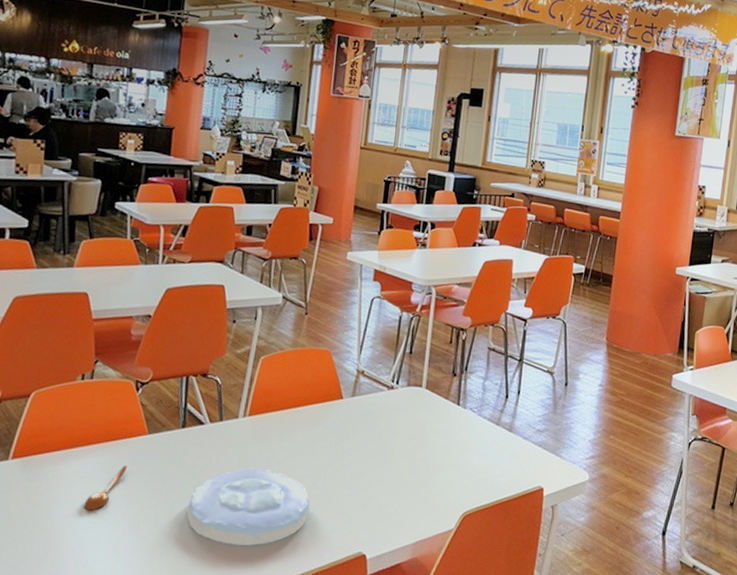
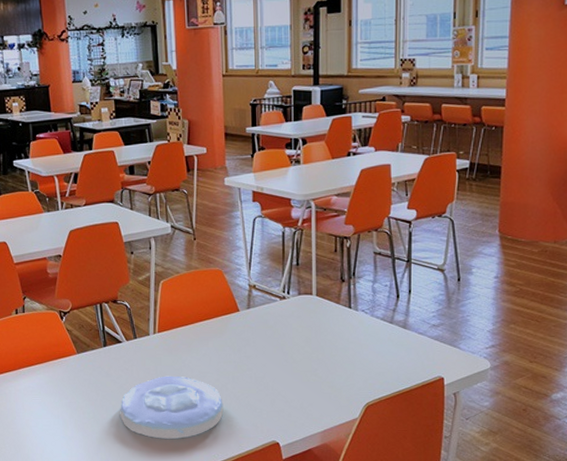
spoon: present [84,466,127,511] -> none [37,380,65,417]

